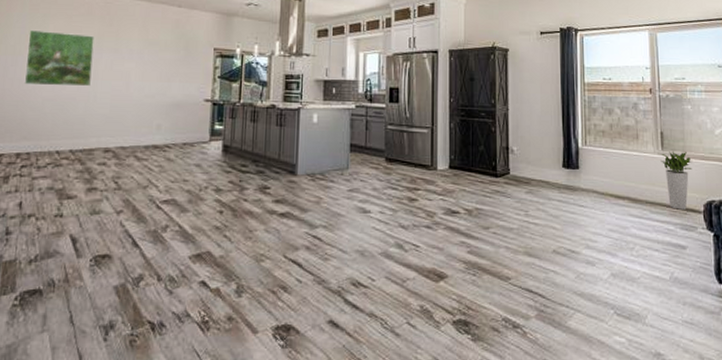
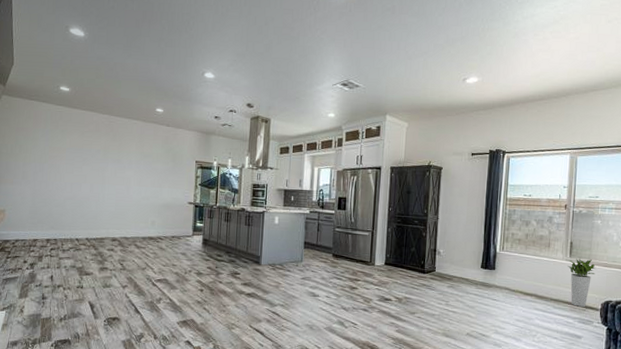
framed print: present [24,29,95,87] -> none [49,142,102,189]

